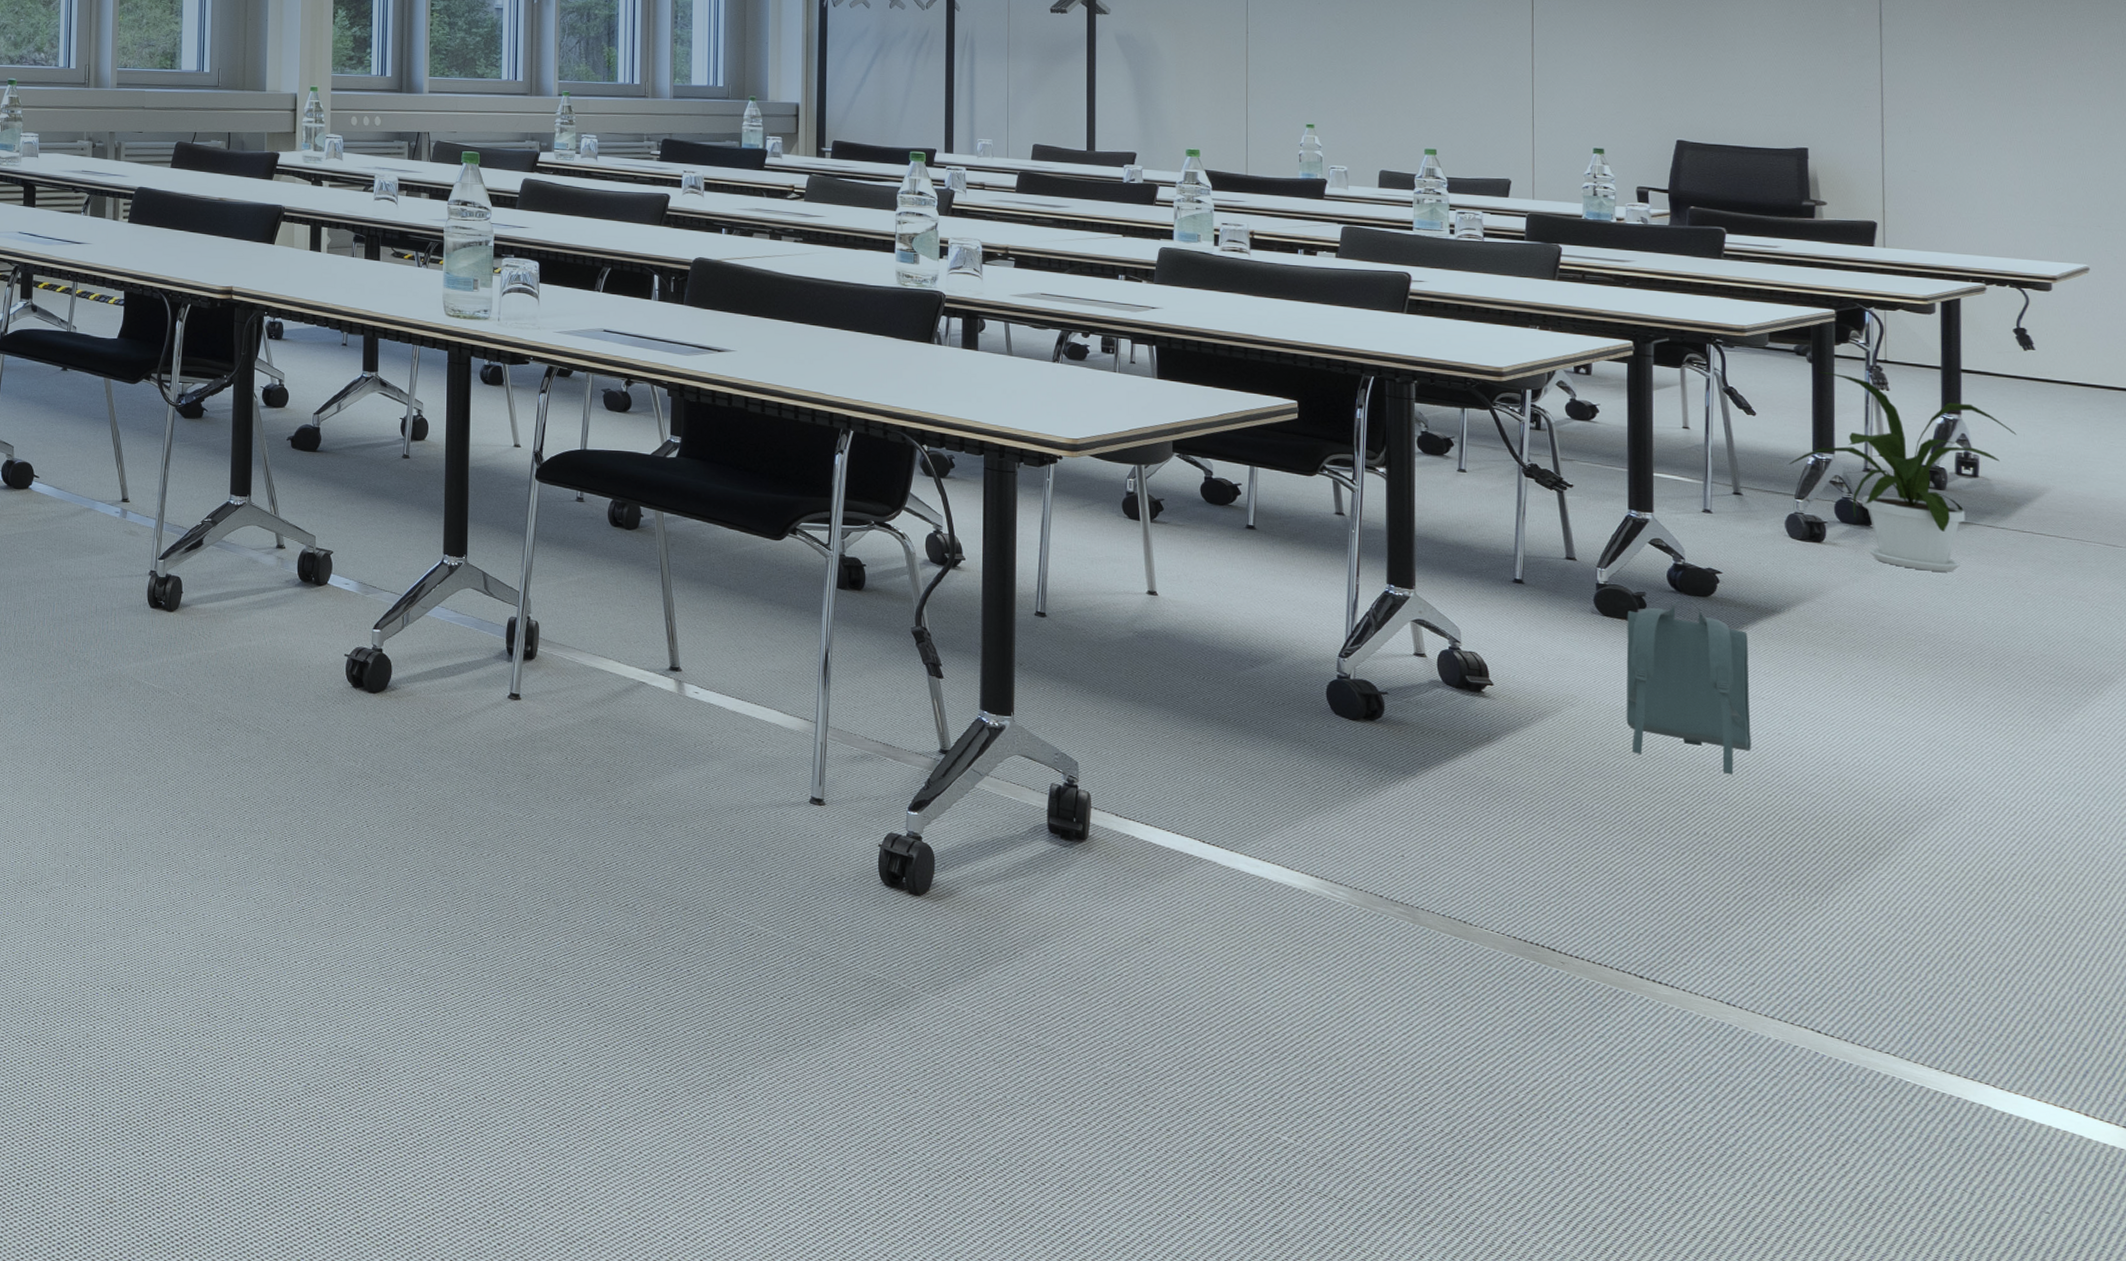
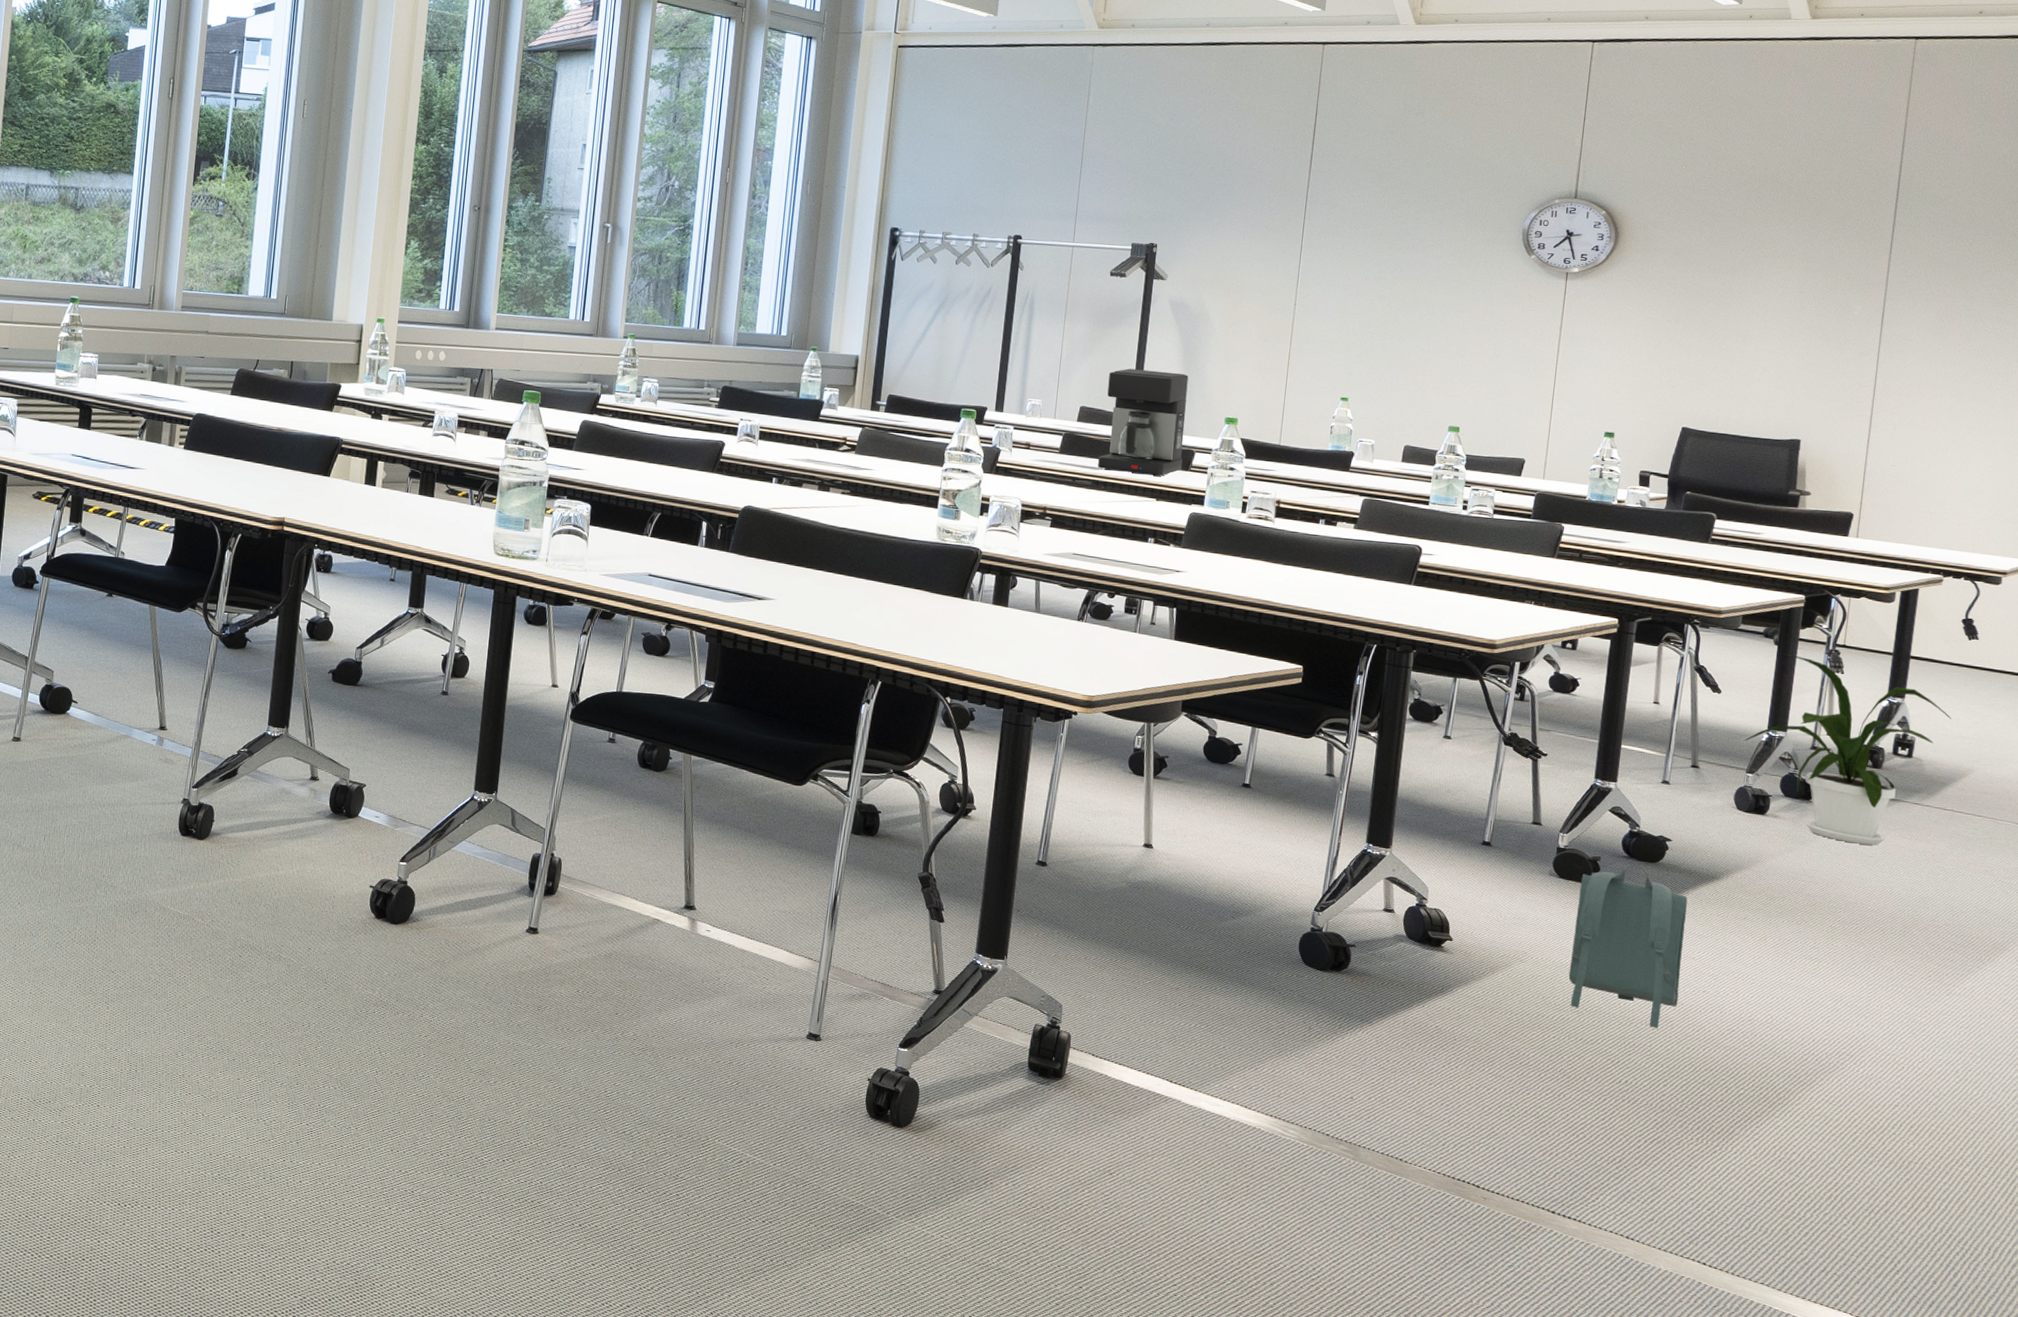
coffee maker: none [1058,104,1146,212] -> present [1098,368,1189,476]

